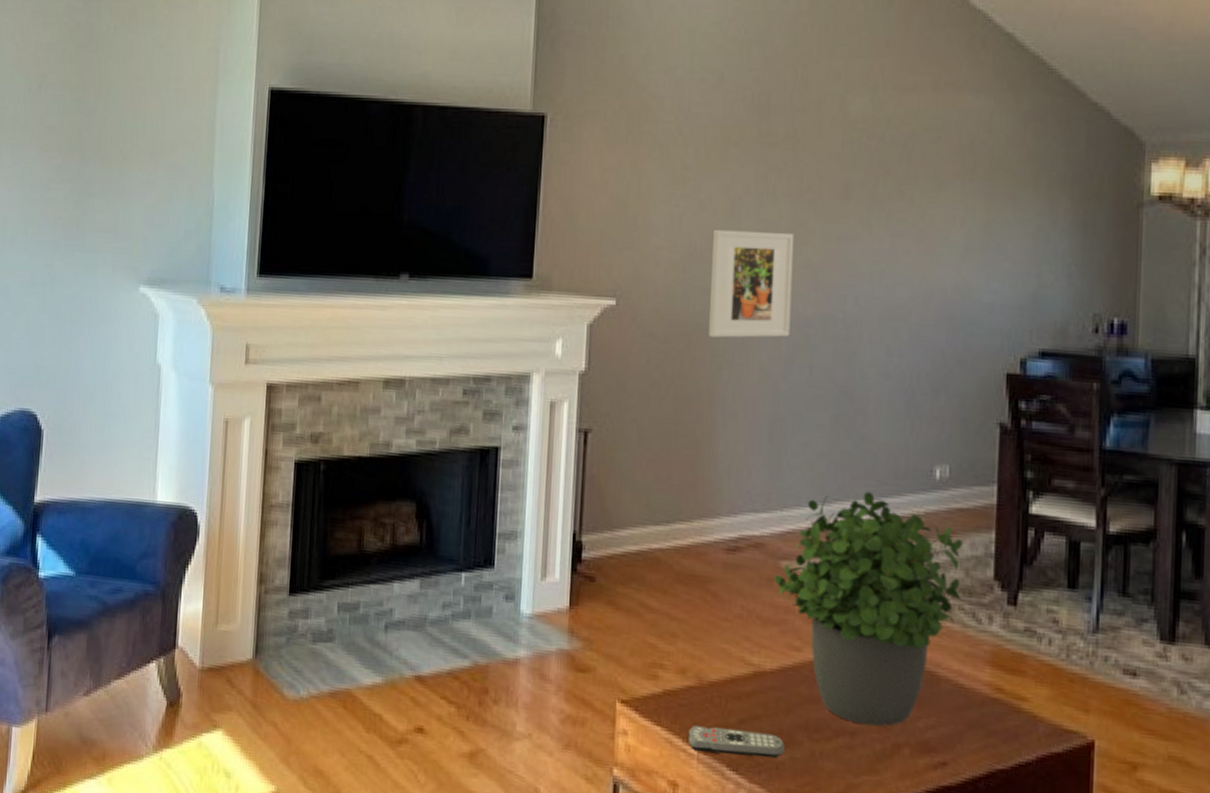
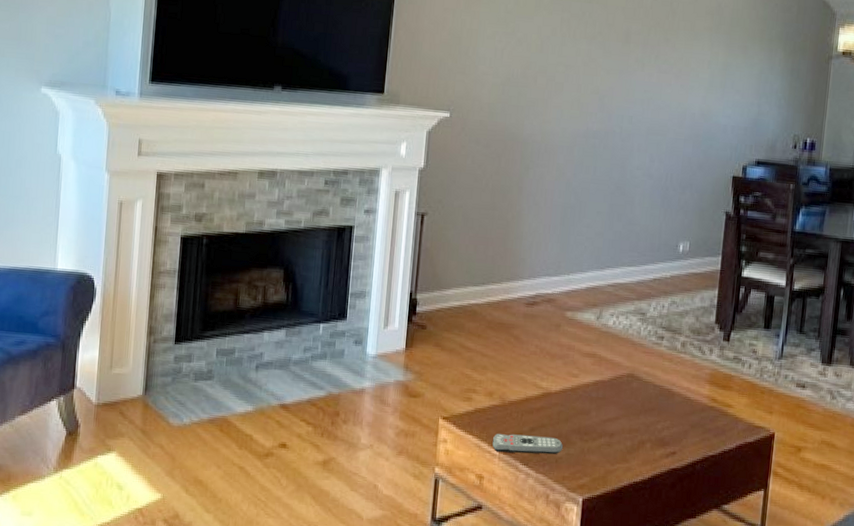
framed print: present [709,229,795,338] -> none [520,61,588,146]
potted plant: present [774,491,964,727] -> none [560,261,696,429]

